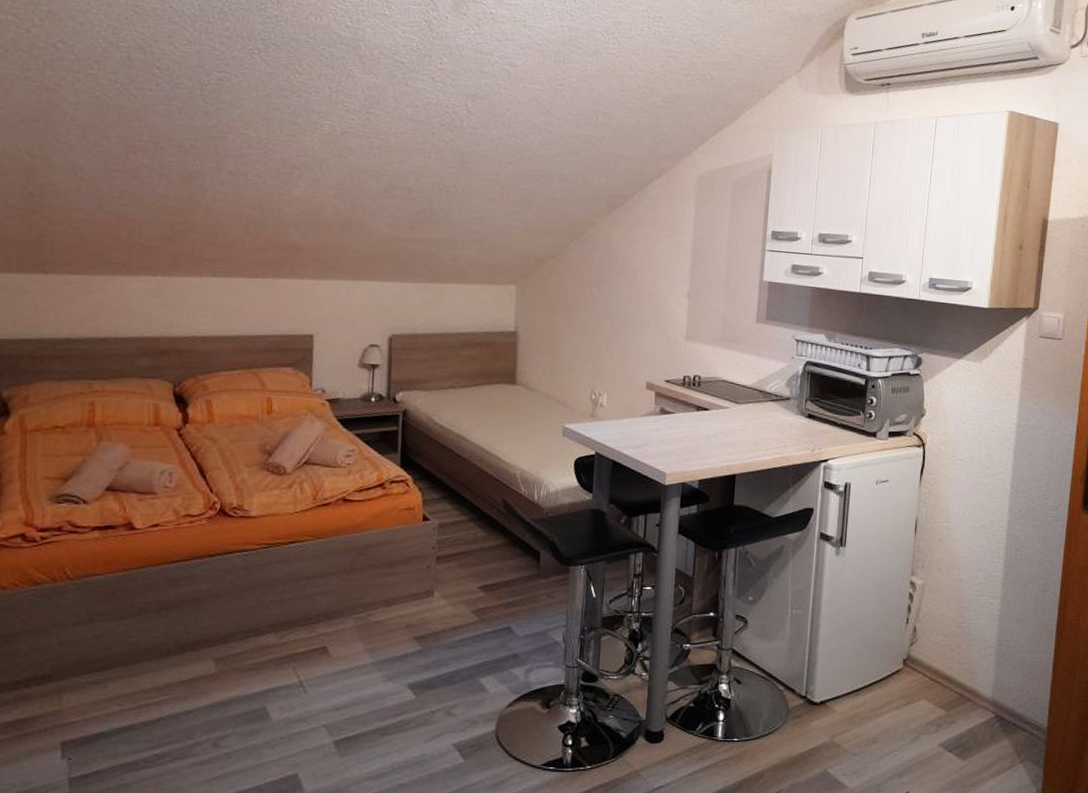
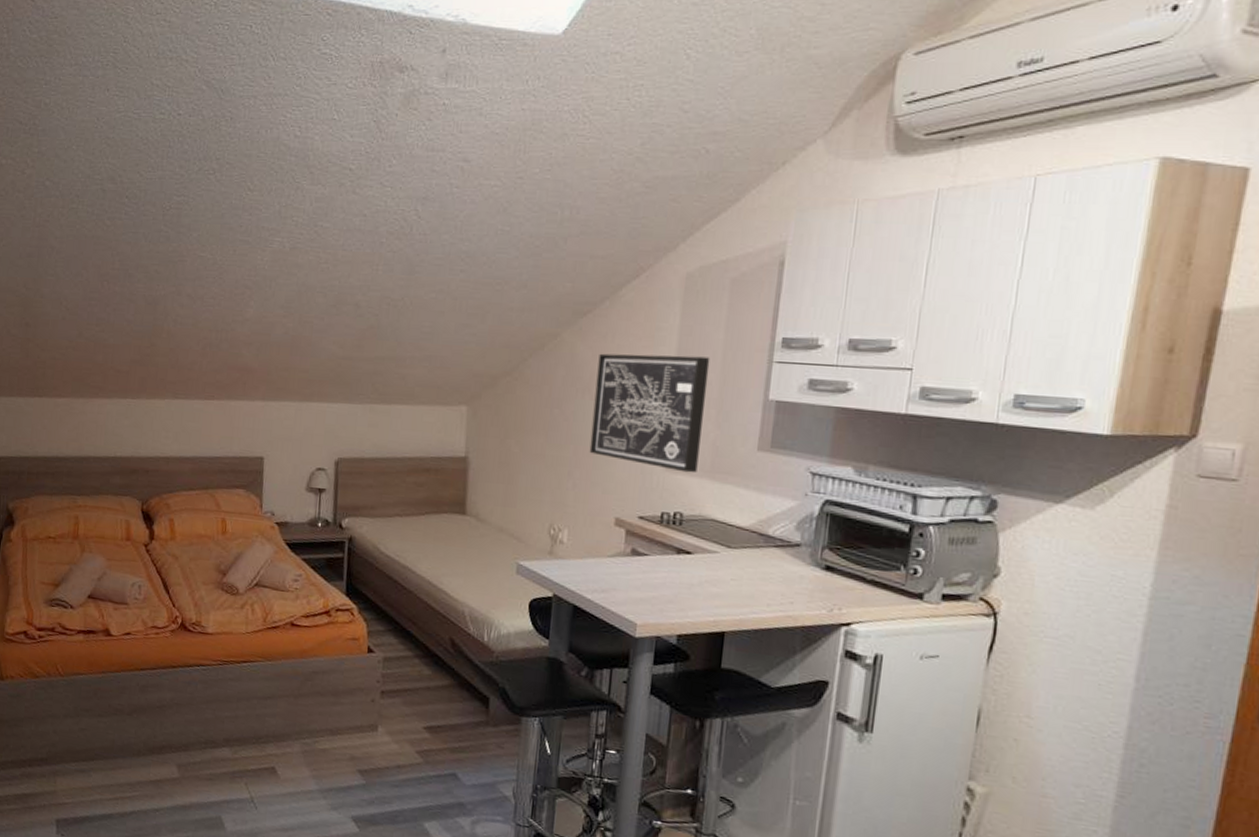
wall art: none [624,240,719,342] -> present [589,353,710,473]

